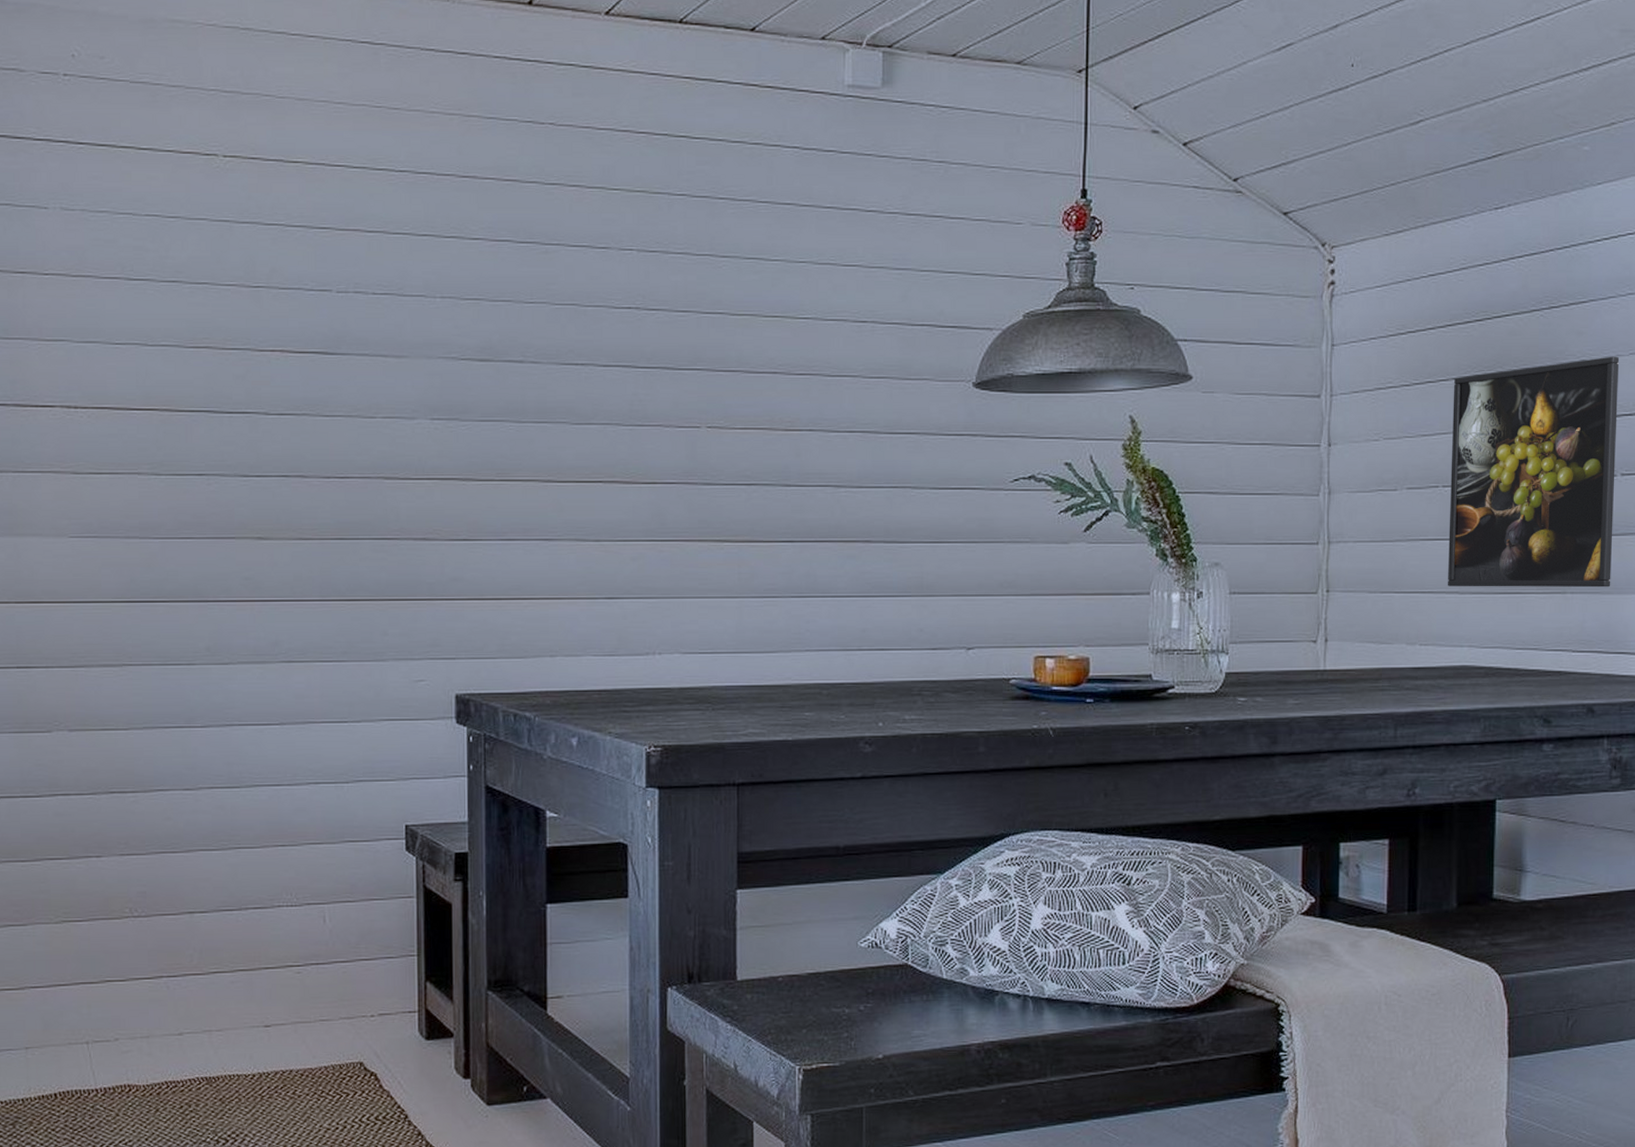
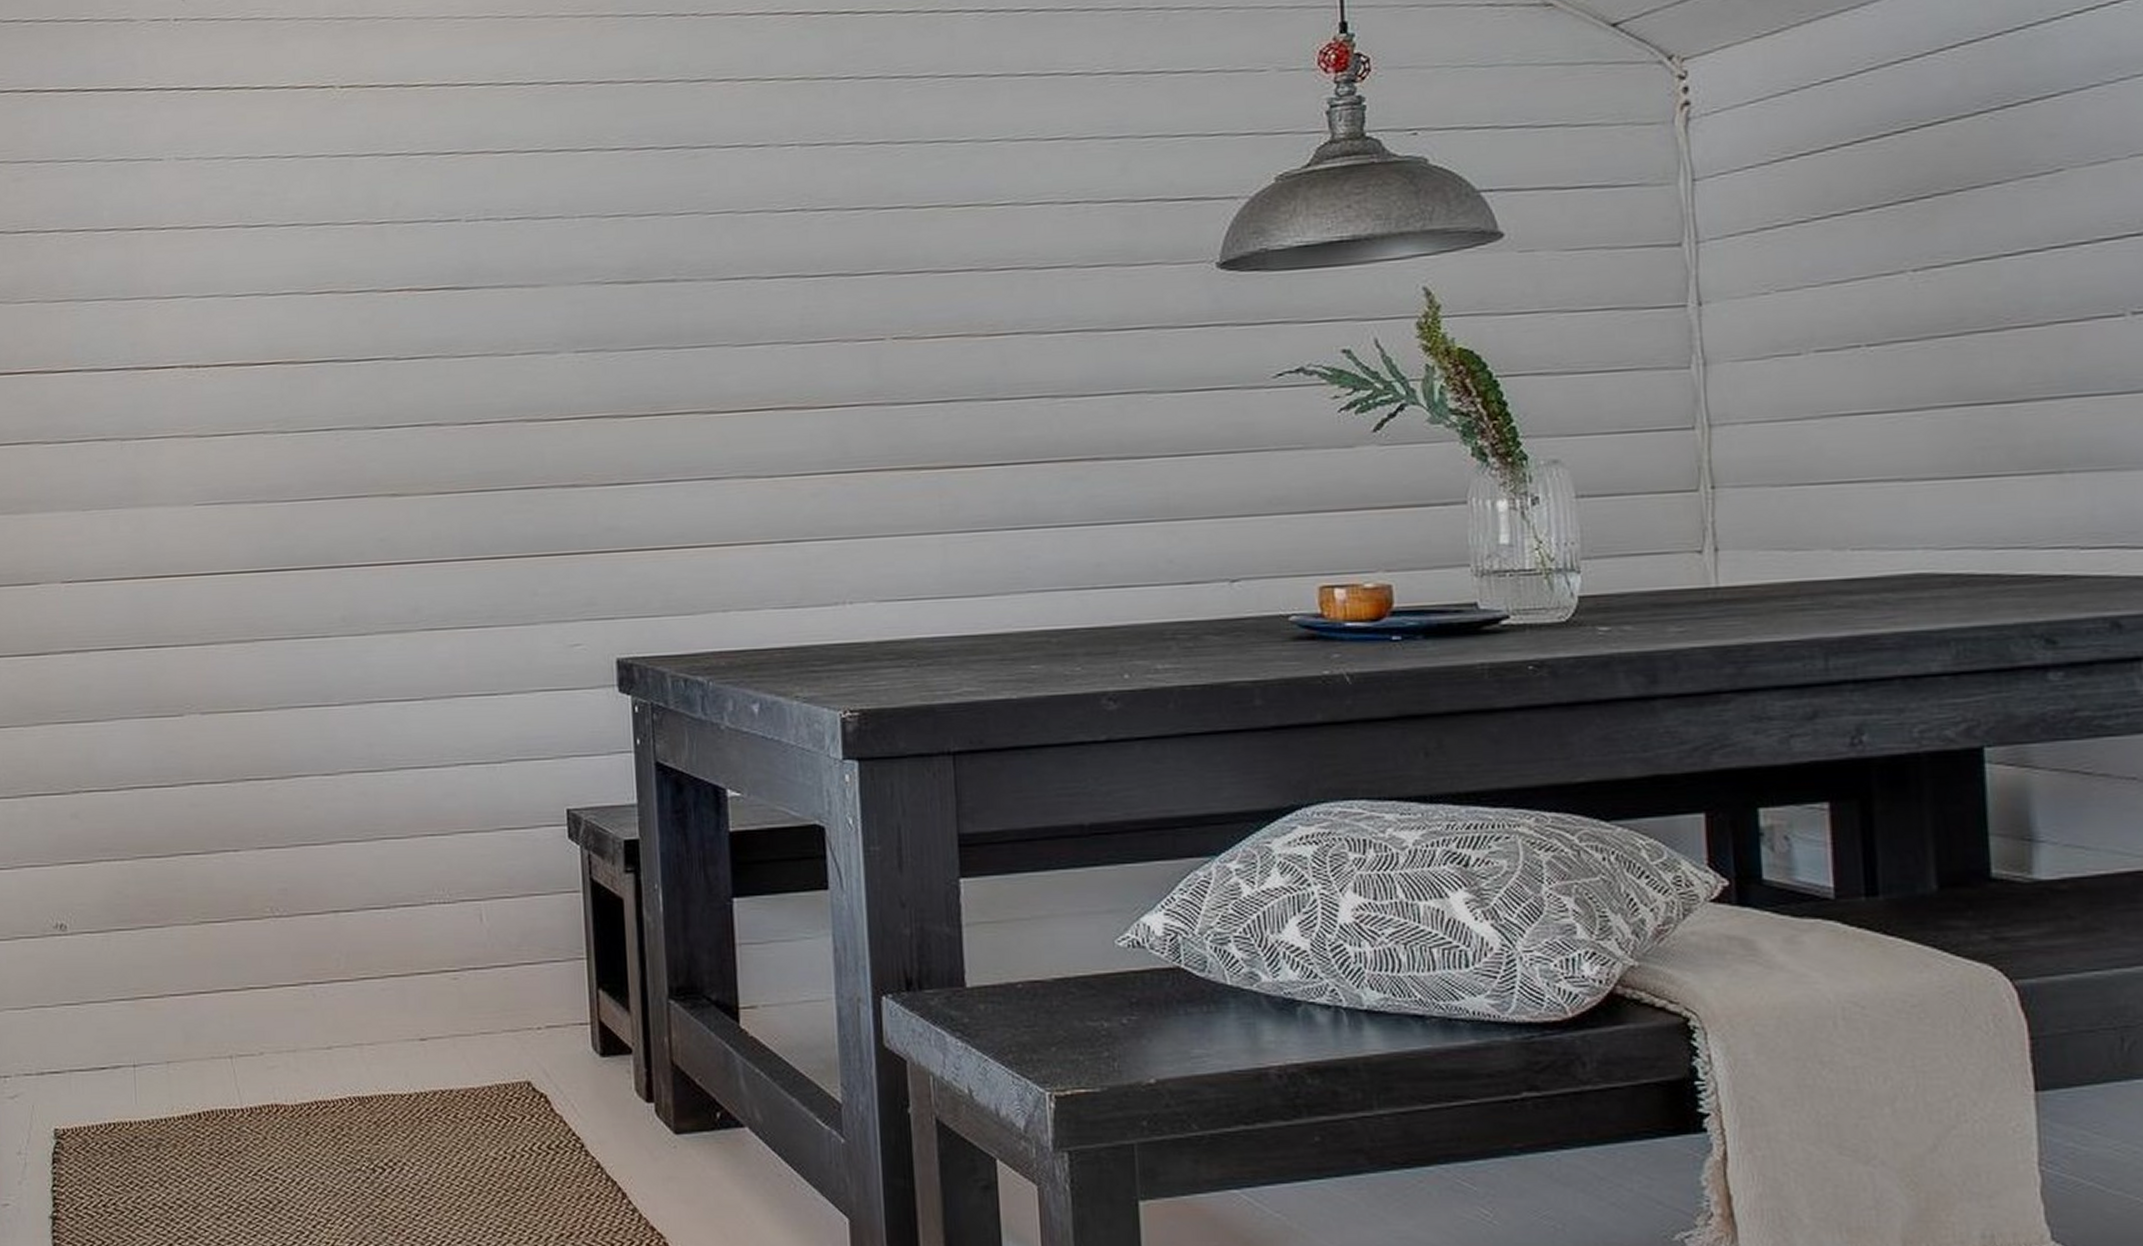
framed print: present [1447,356,1620,588] -> none [1871,160,2131,473]

